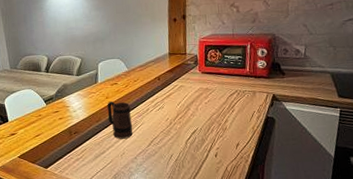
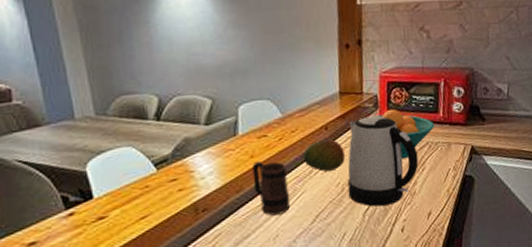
fruit: none [142,86,173,110] -> present [303,138,345,172]
kettle: none [174,70,229,137] -> present [348,116,419,207]
fruit bowl: none [193,65,243,103] -> present [372,109,435,160]

